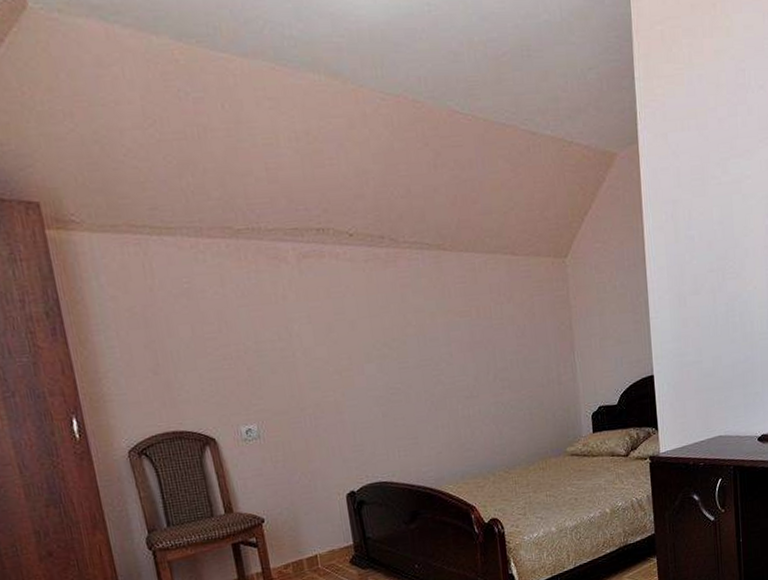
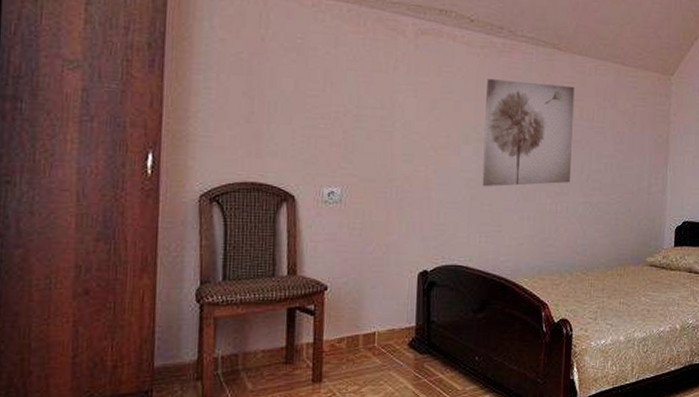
wall art: none [377,286,478,401] -> present [482,79,575,186]

